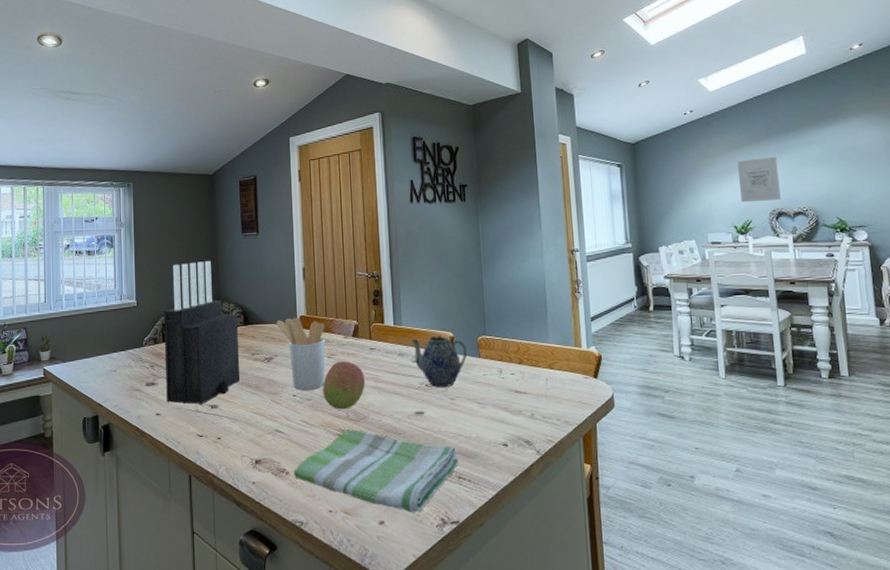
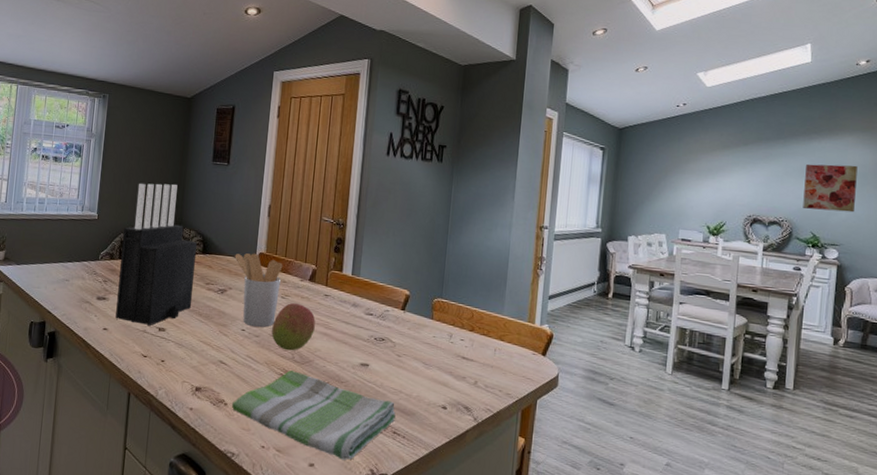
teapot: present [411,335,467,388] -> none [367,291,420,344]
wall art: present [736,156,781,203] -> none [719,161,762,206]
wall art: none [820,146,875,195] -> present [803,164,858,213]

